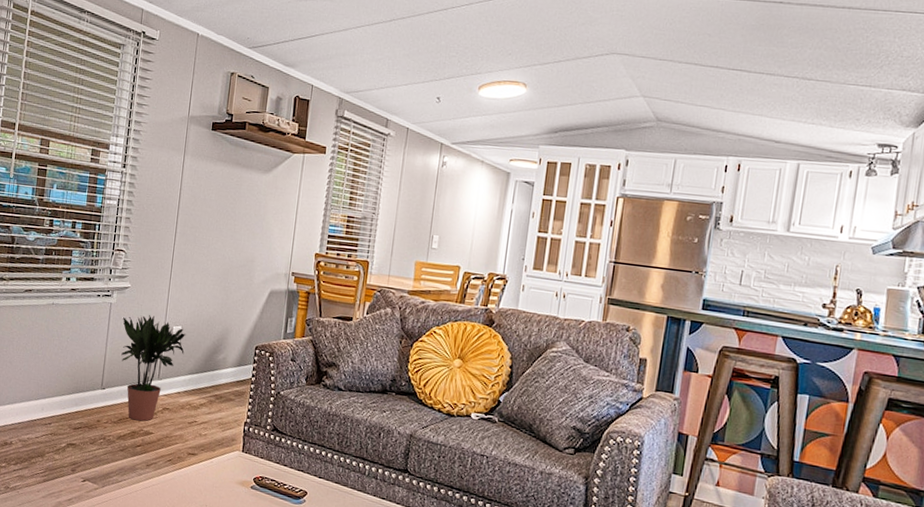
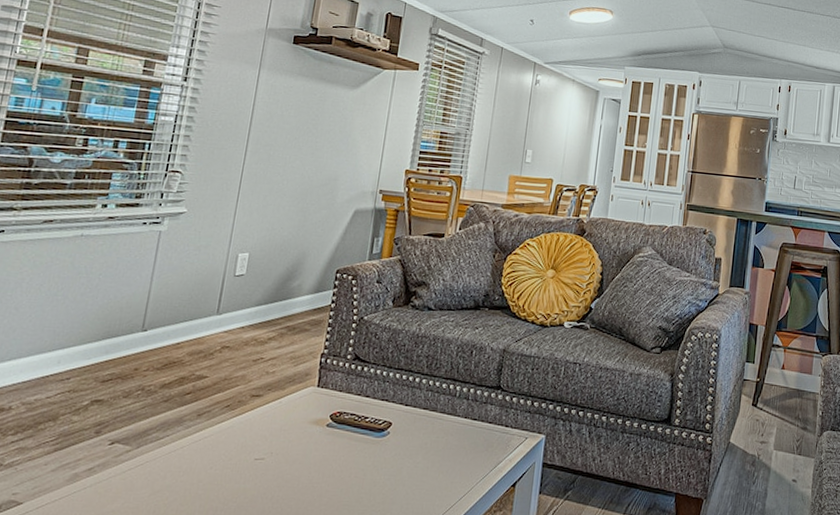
potted plant: present [121,315,186,422] -> none [171,243,255,365]

